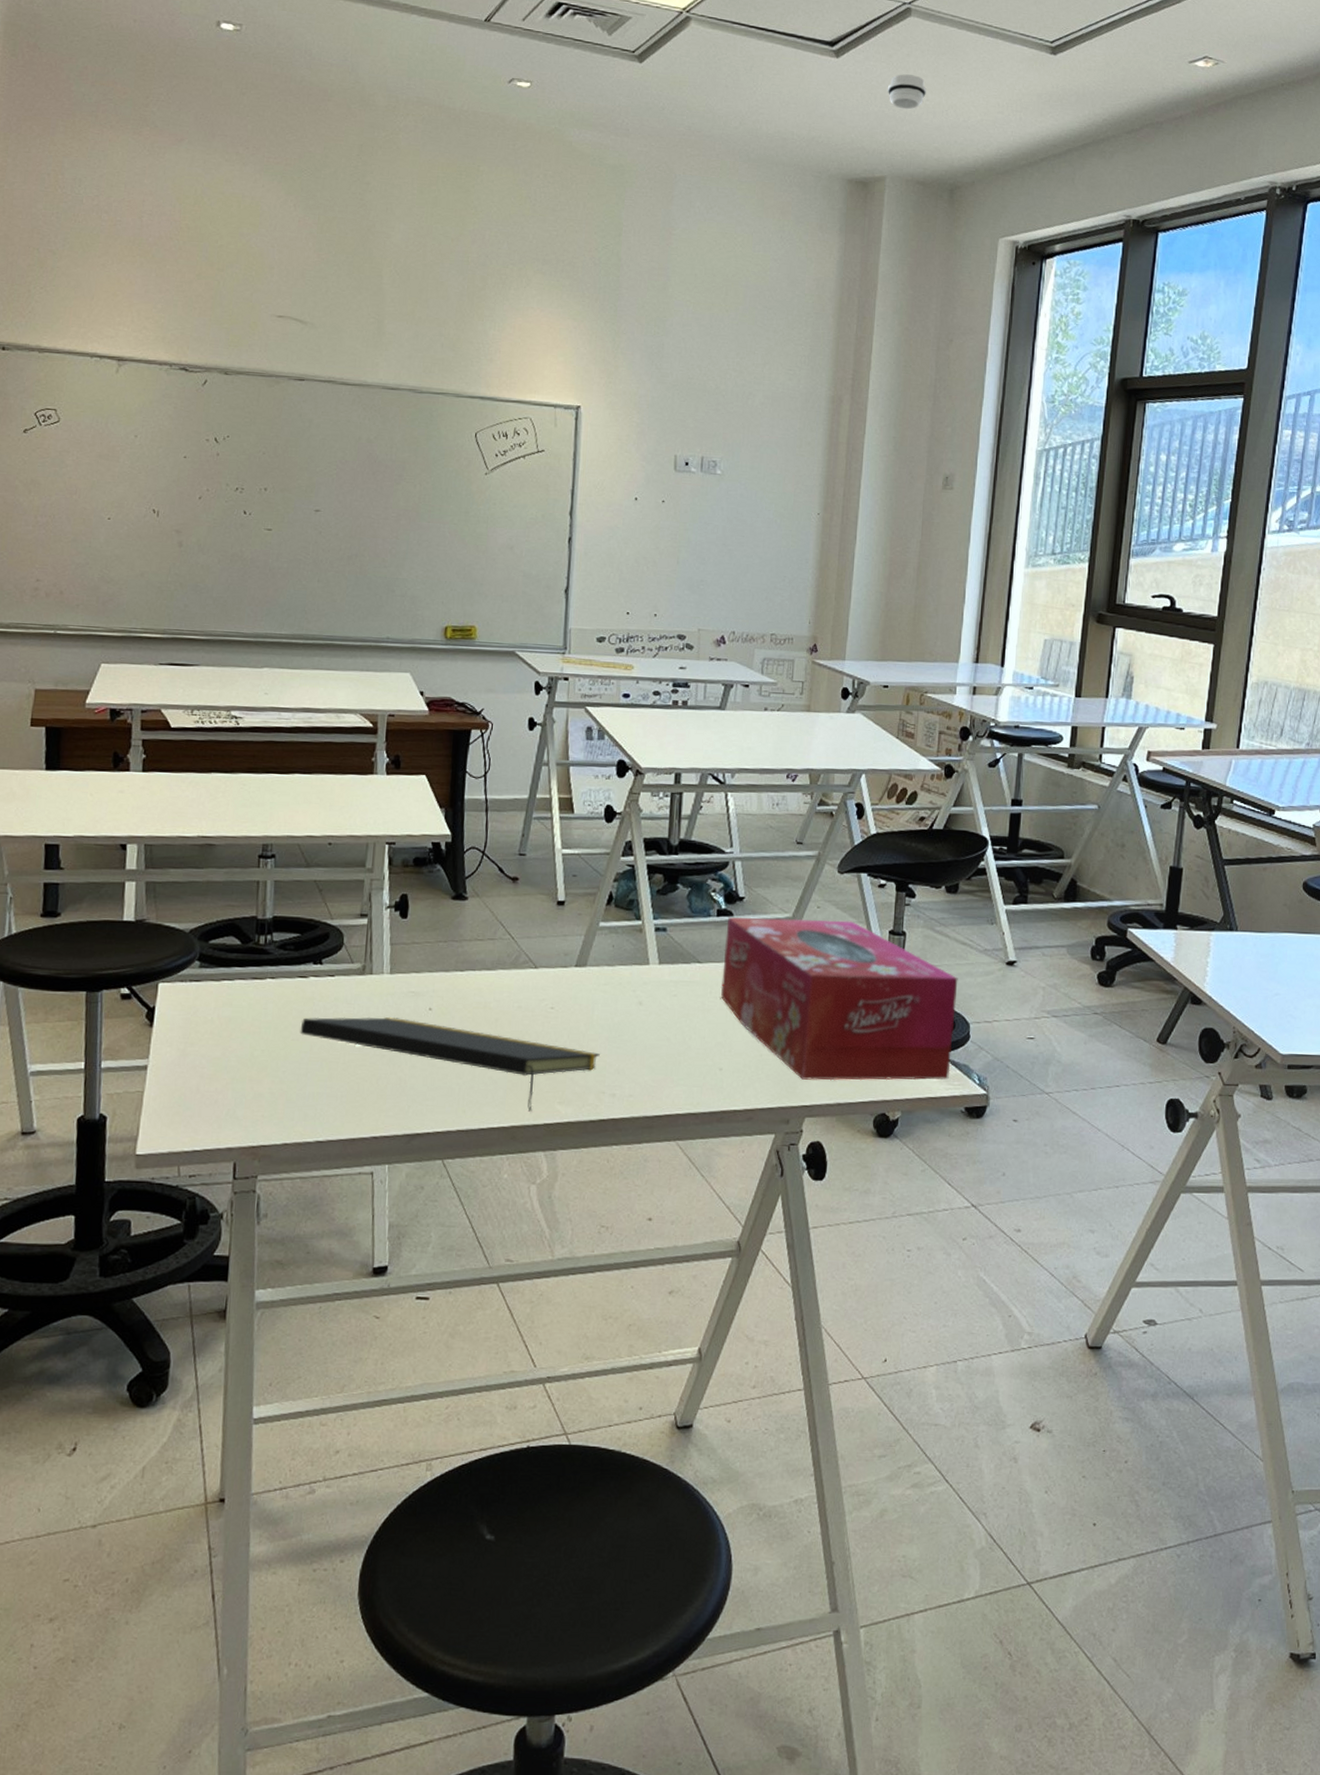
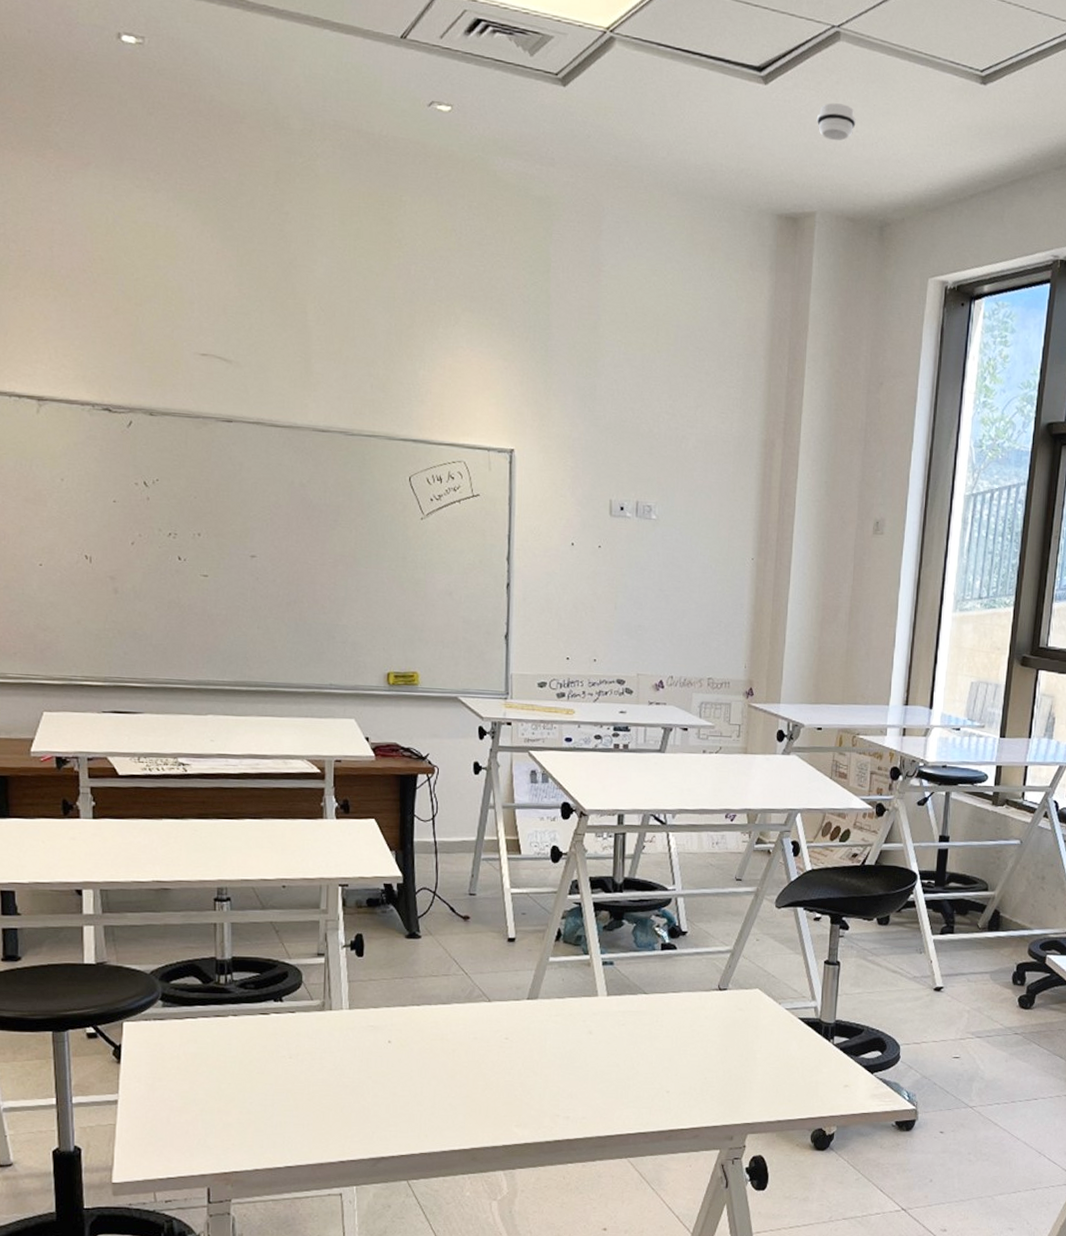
notepad: present [300,1016,600,1112] -> none [264,1049,553,1135]
tissue box: present [720,916,958,1081] -> none [666,950,889,1100]

